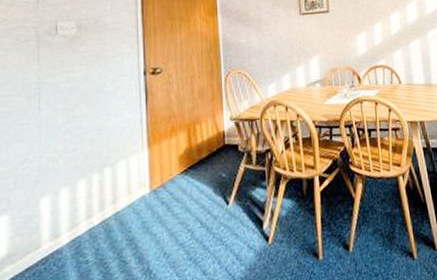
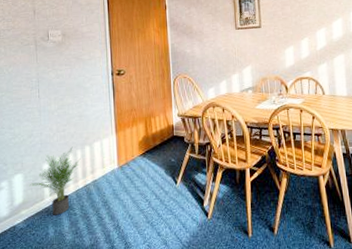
potted plant: none [18,170,98,268] -> present [29,146,81,215]

